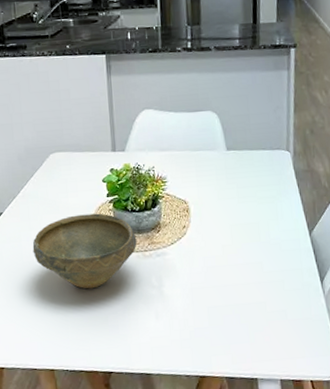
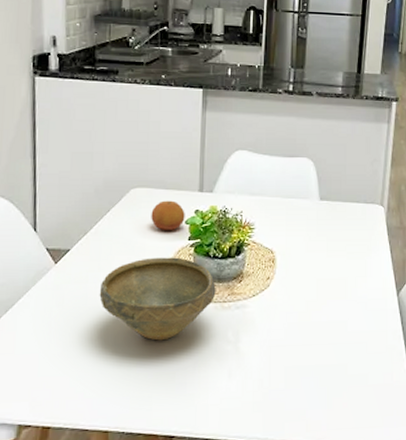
fruit: none [70,161,102,190] -> present [151,200,185,230]

